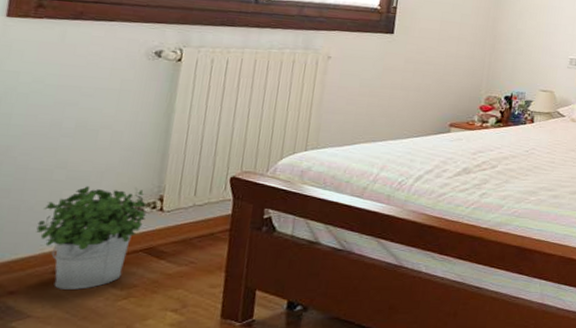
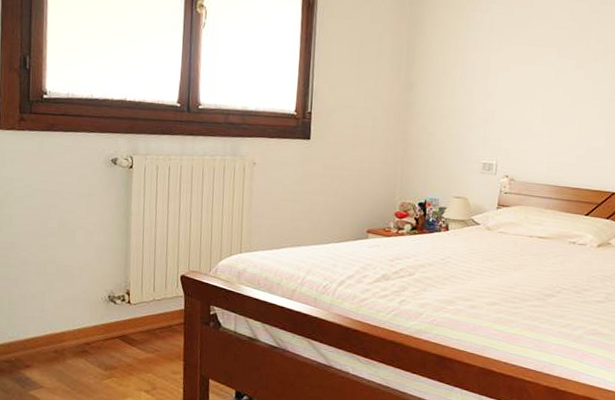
potted plant: present [36,186,146,290] -> none [39,279,118,368]

